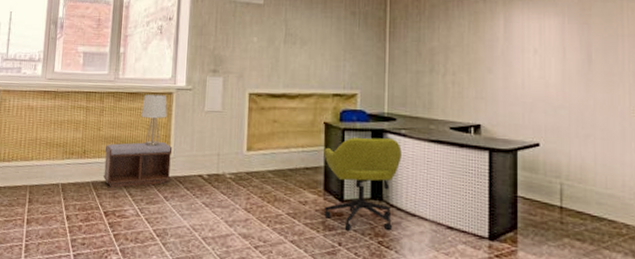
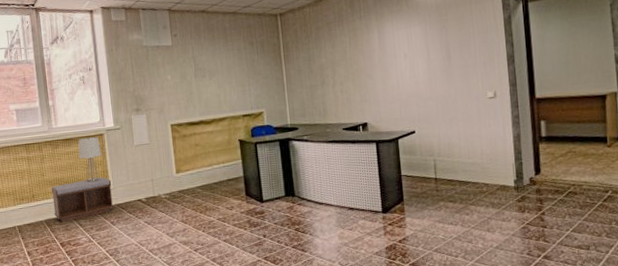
office chair: present [324,137,402,231] -> none [241,145,306,224]

